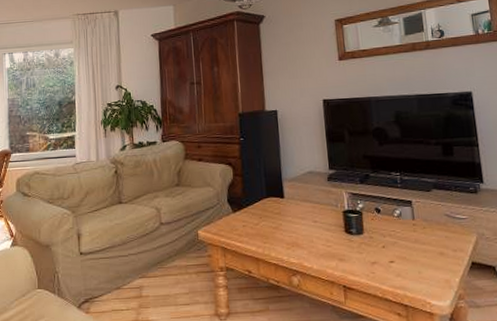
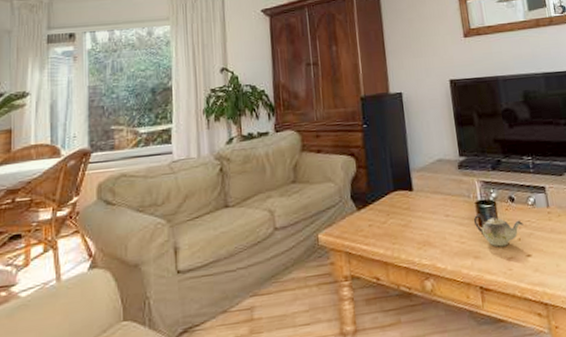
teapot: none [340,221,388,252] -> present [473,213,524,247]

